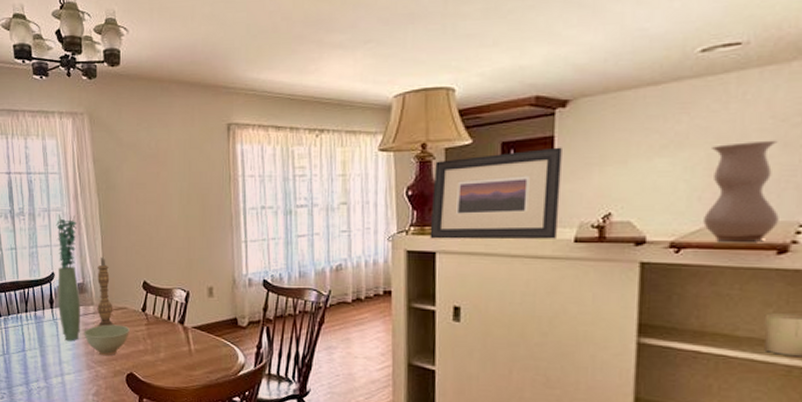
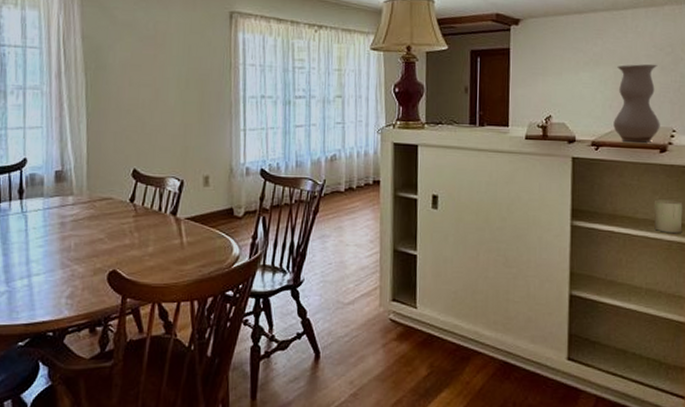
vase: present [56,214,81,341] -> none [28,93,58,237]
bowl: present [84,324,129,356] -> none [59,216,115,253]
candlestick: present [96,256,116,328] -> none [75,141,99,221]
picture frame: present [429,147,562,240] -> none [413,58,516,136]

